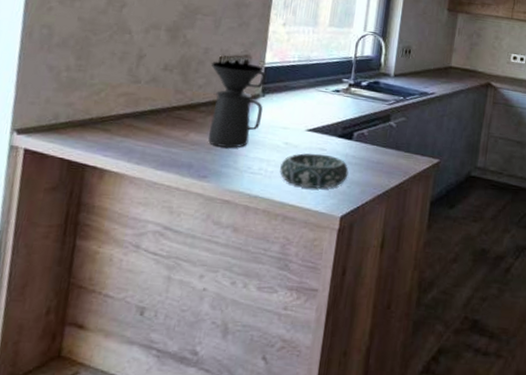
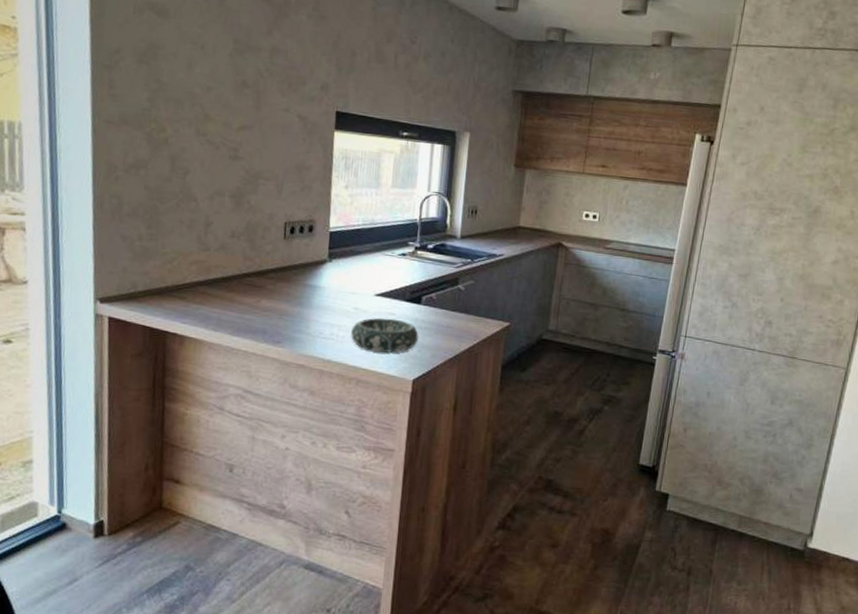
coffee maker: present [208,61,267,149] -> none [277,227,332,314]

